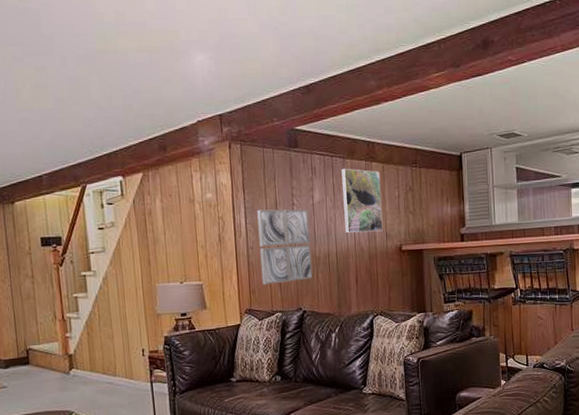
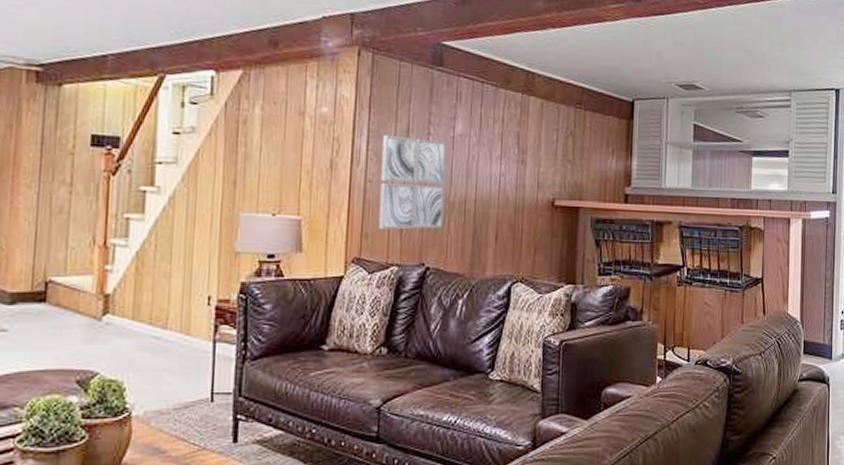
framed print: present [342,168,383,233] -> none [489,98,538,180]

